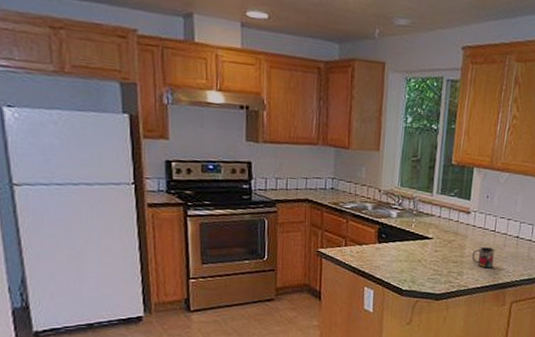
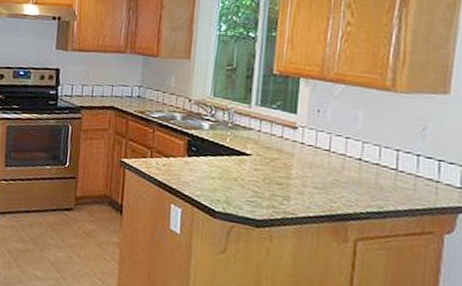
mug: present [472,247,495,268] -> none [301,168,331,195]

